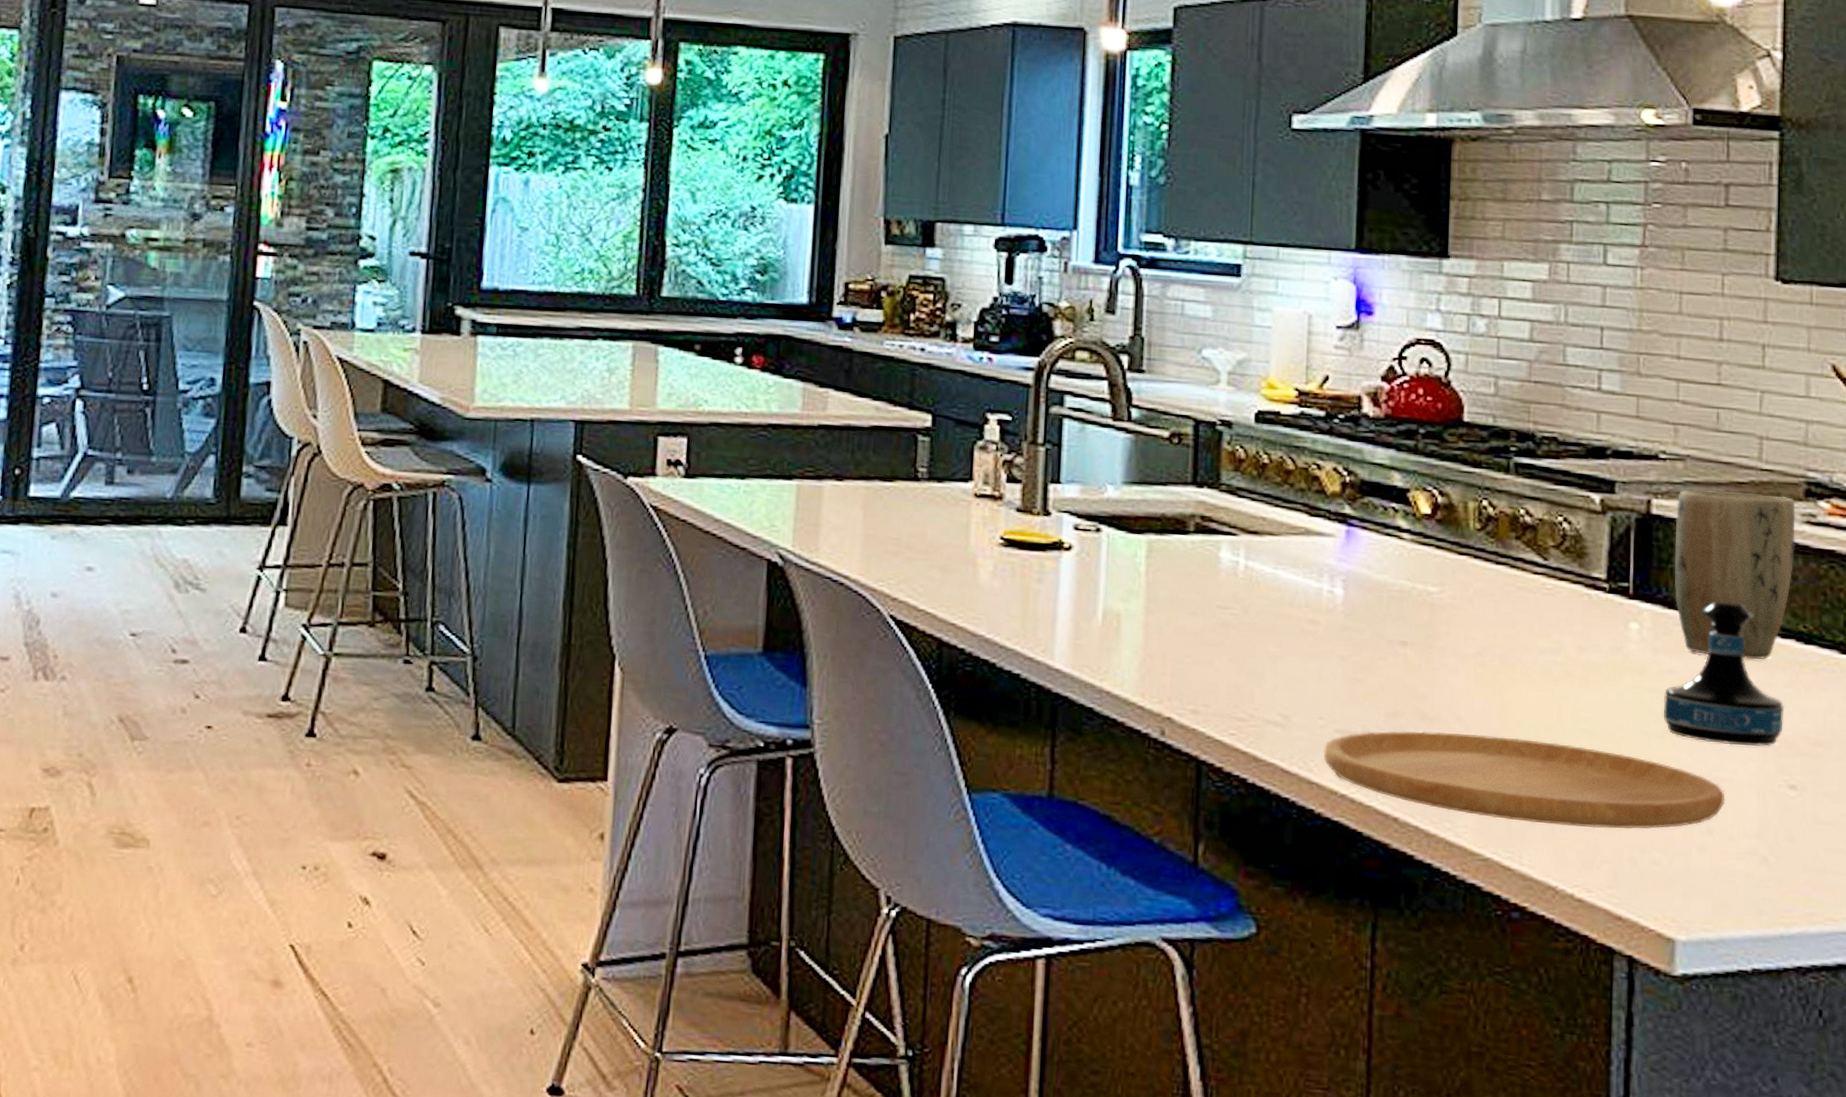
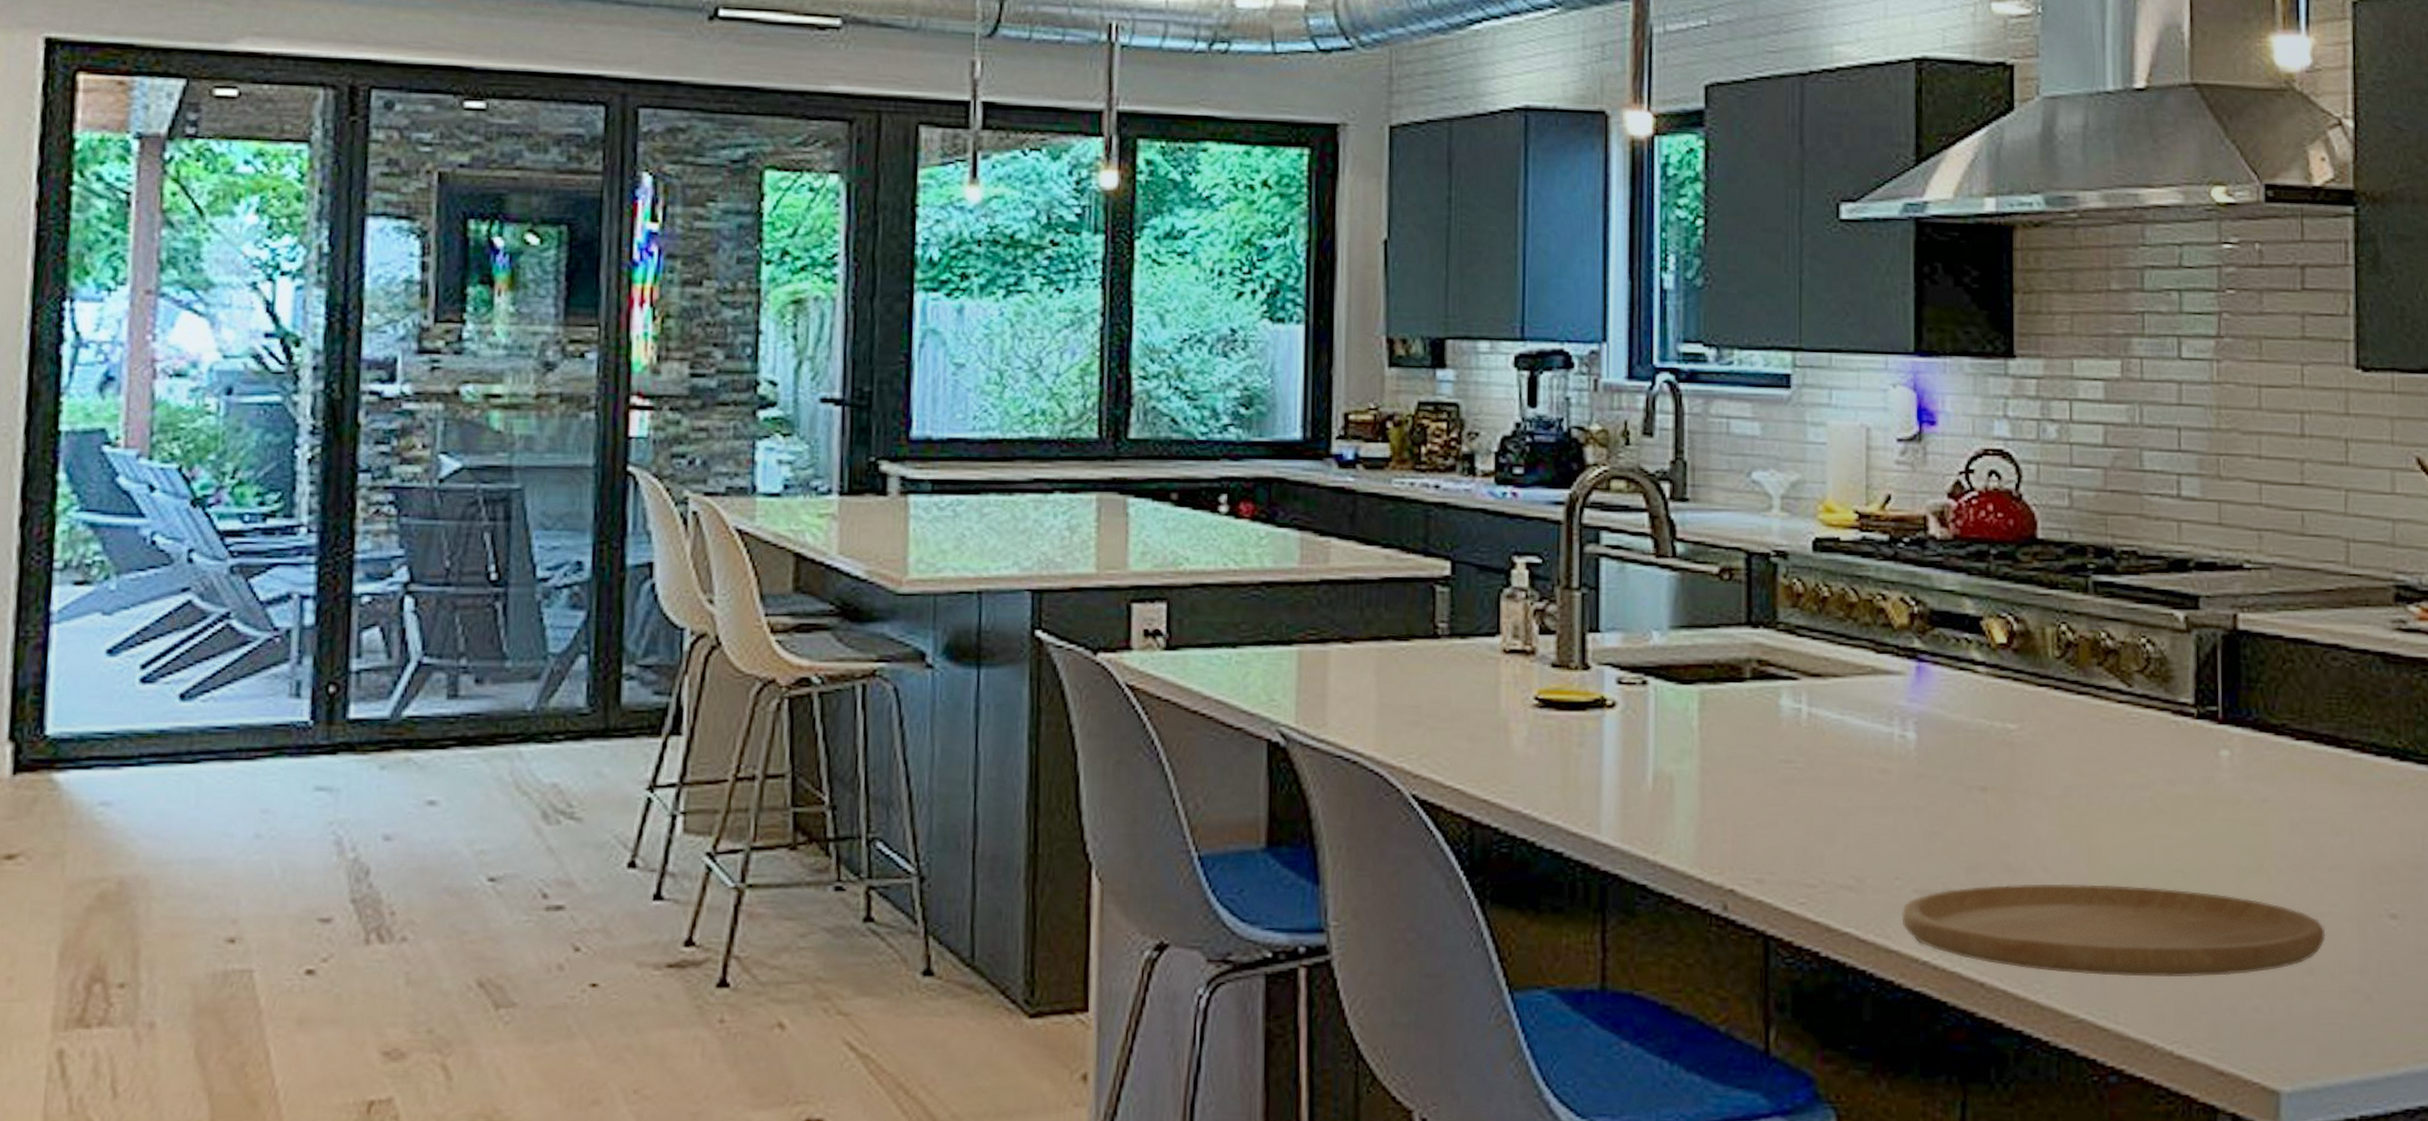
tequila bottle: present [1663,602,1785,747] -> none [2258,721,2382,876]
plant pot: present [1674,489,1796,660] -> none [2263,600,2388,781]

